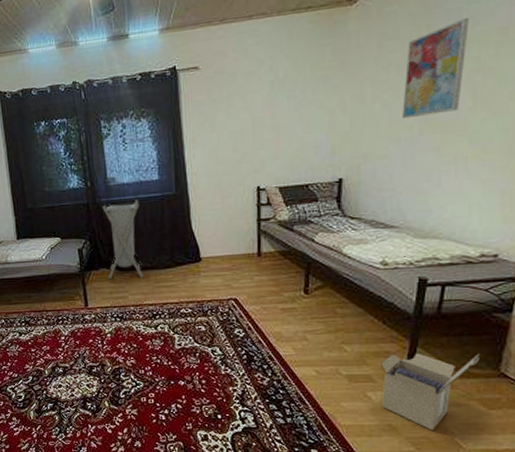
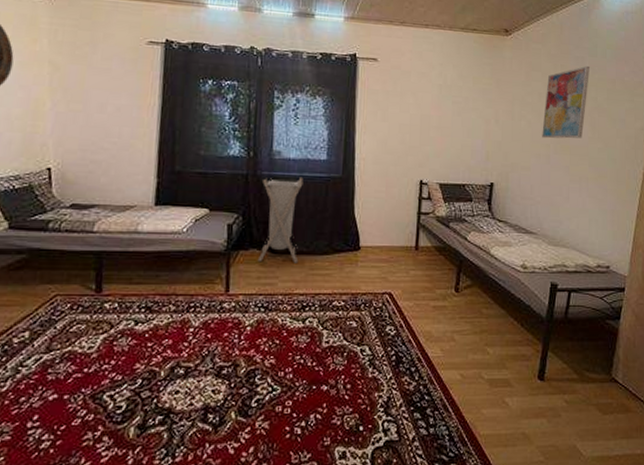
cardboard box: present [381,353,481,430] -> none [518,357,597,438]

